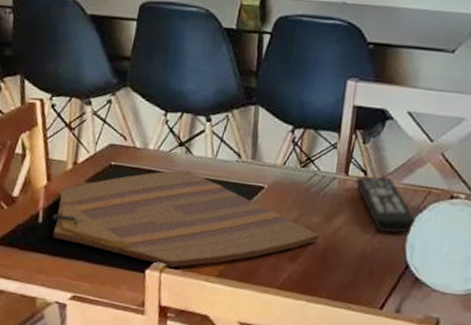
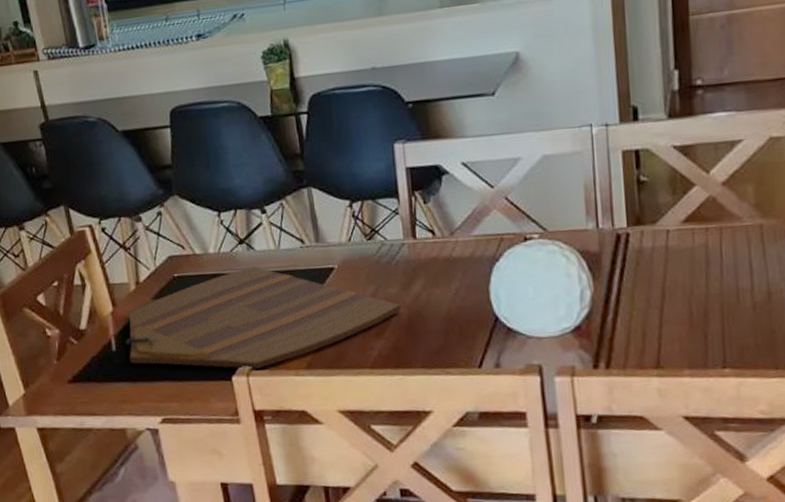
remote control: present [355,176,416,234] -> none [424,232,495,289]

